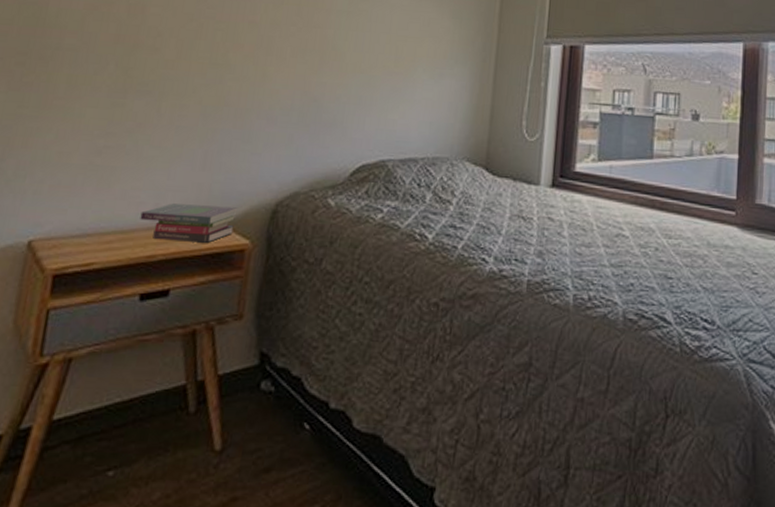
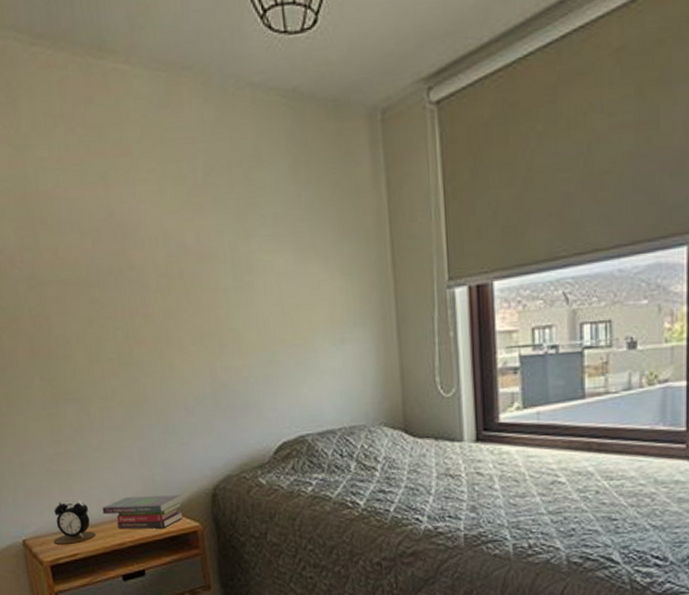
alarm clock: none [67,198,124,251] -> present [53,498,95,544]

